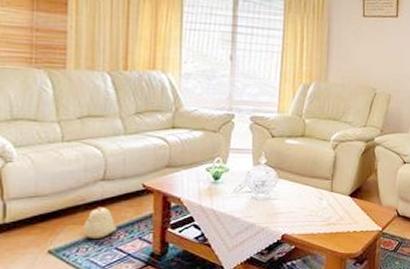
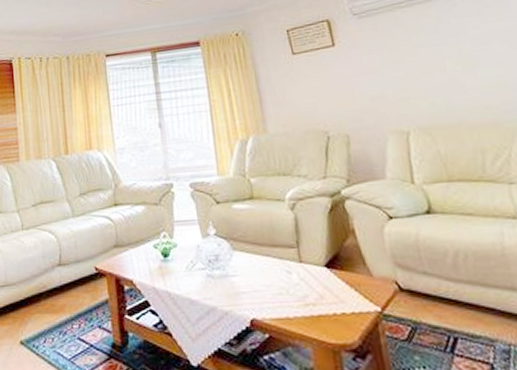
plush toy: present [84,206,118,238] -> none [48,293,78,328]

